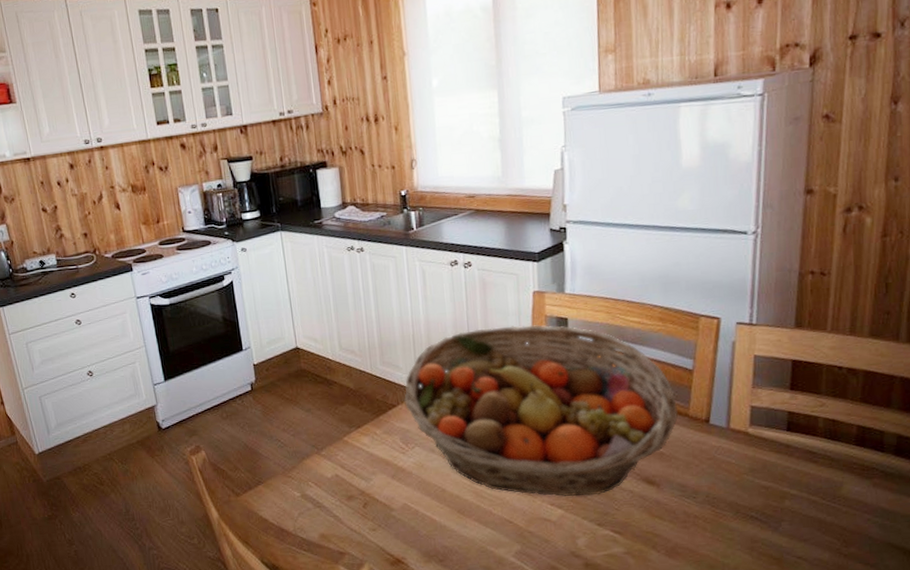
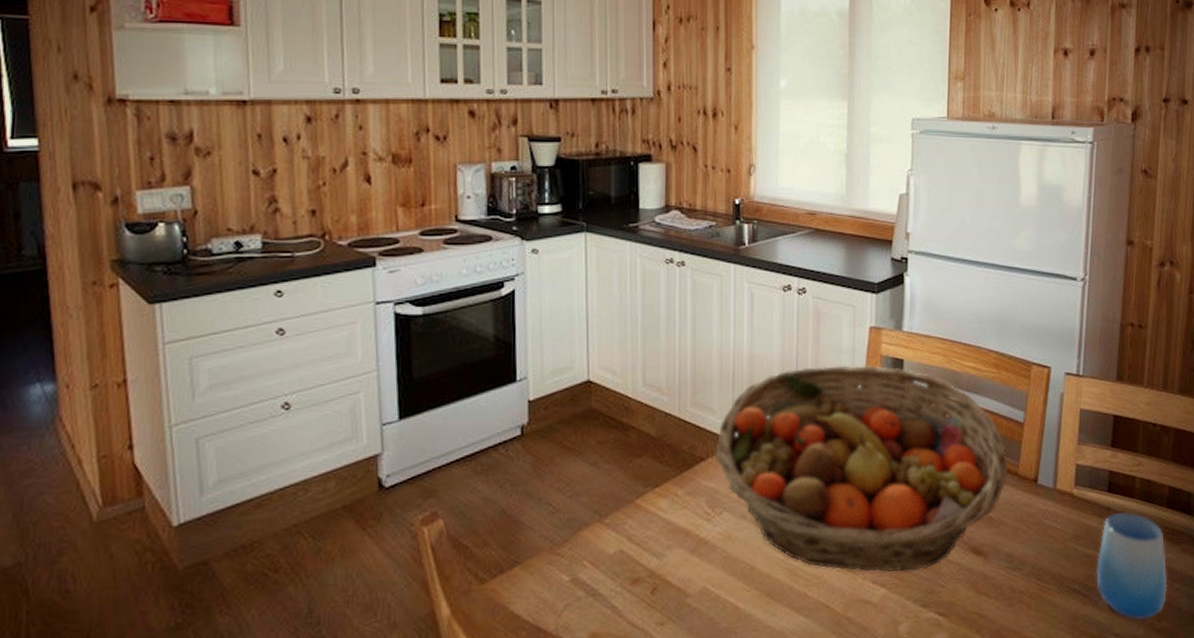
cup: none [775,449,856,546] -> present [1096,512,1168,621]

